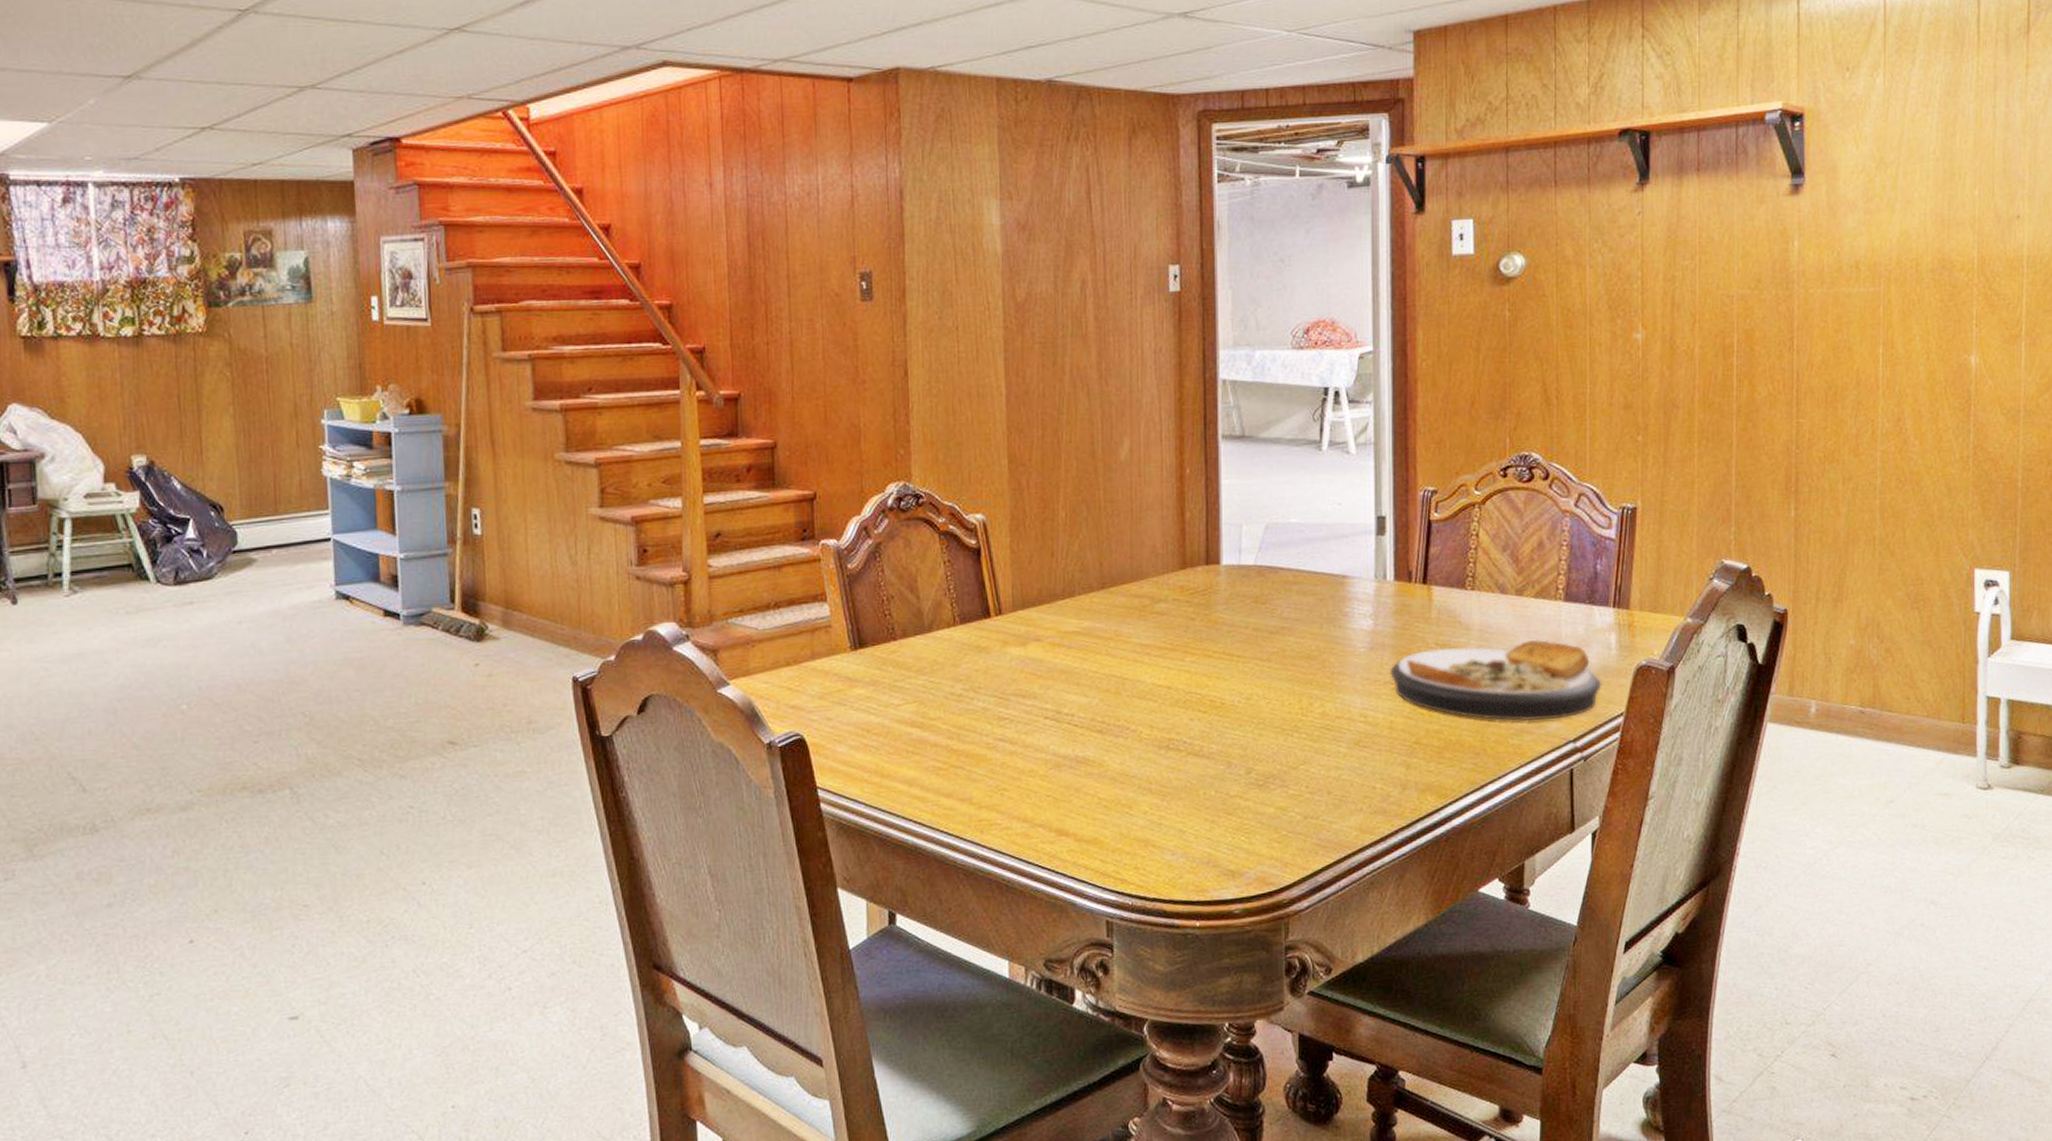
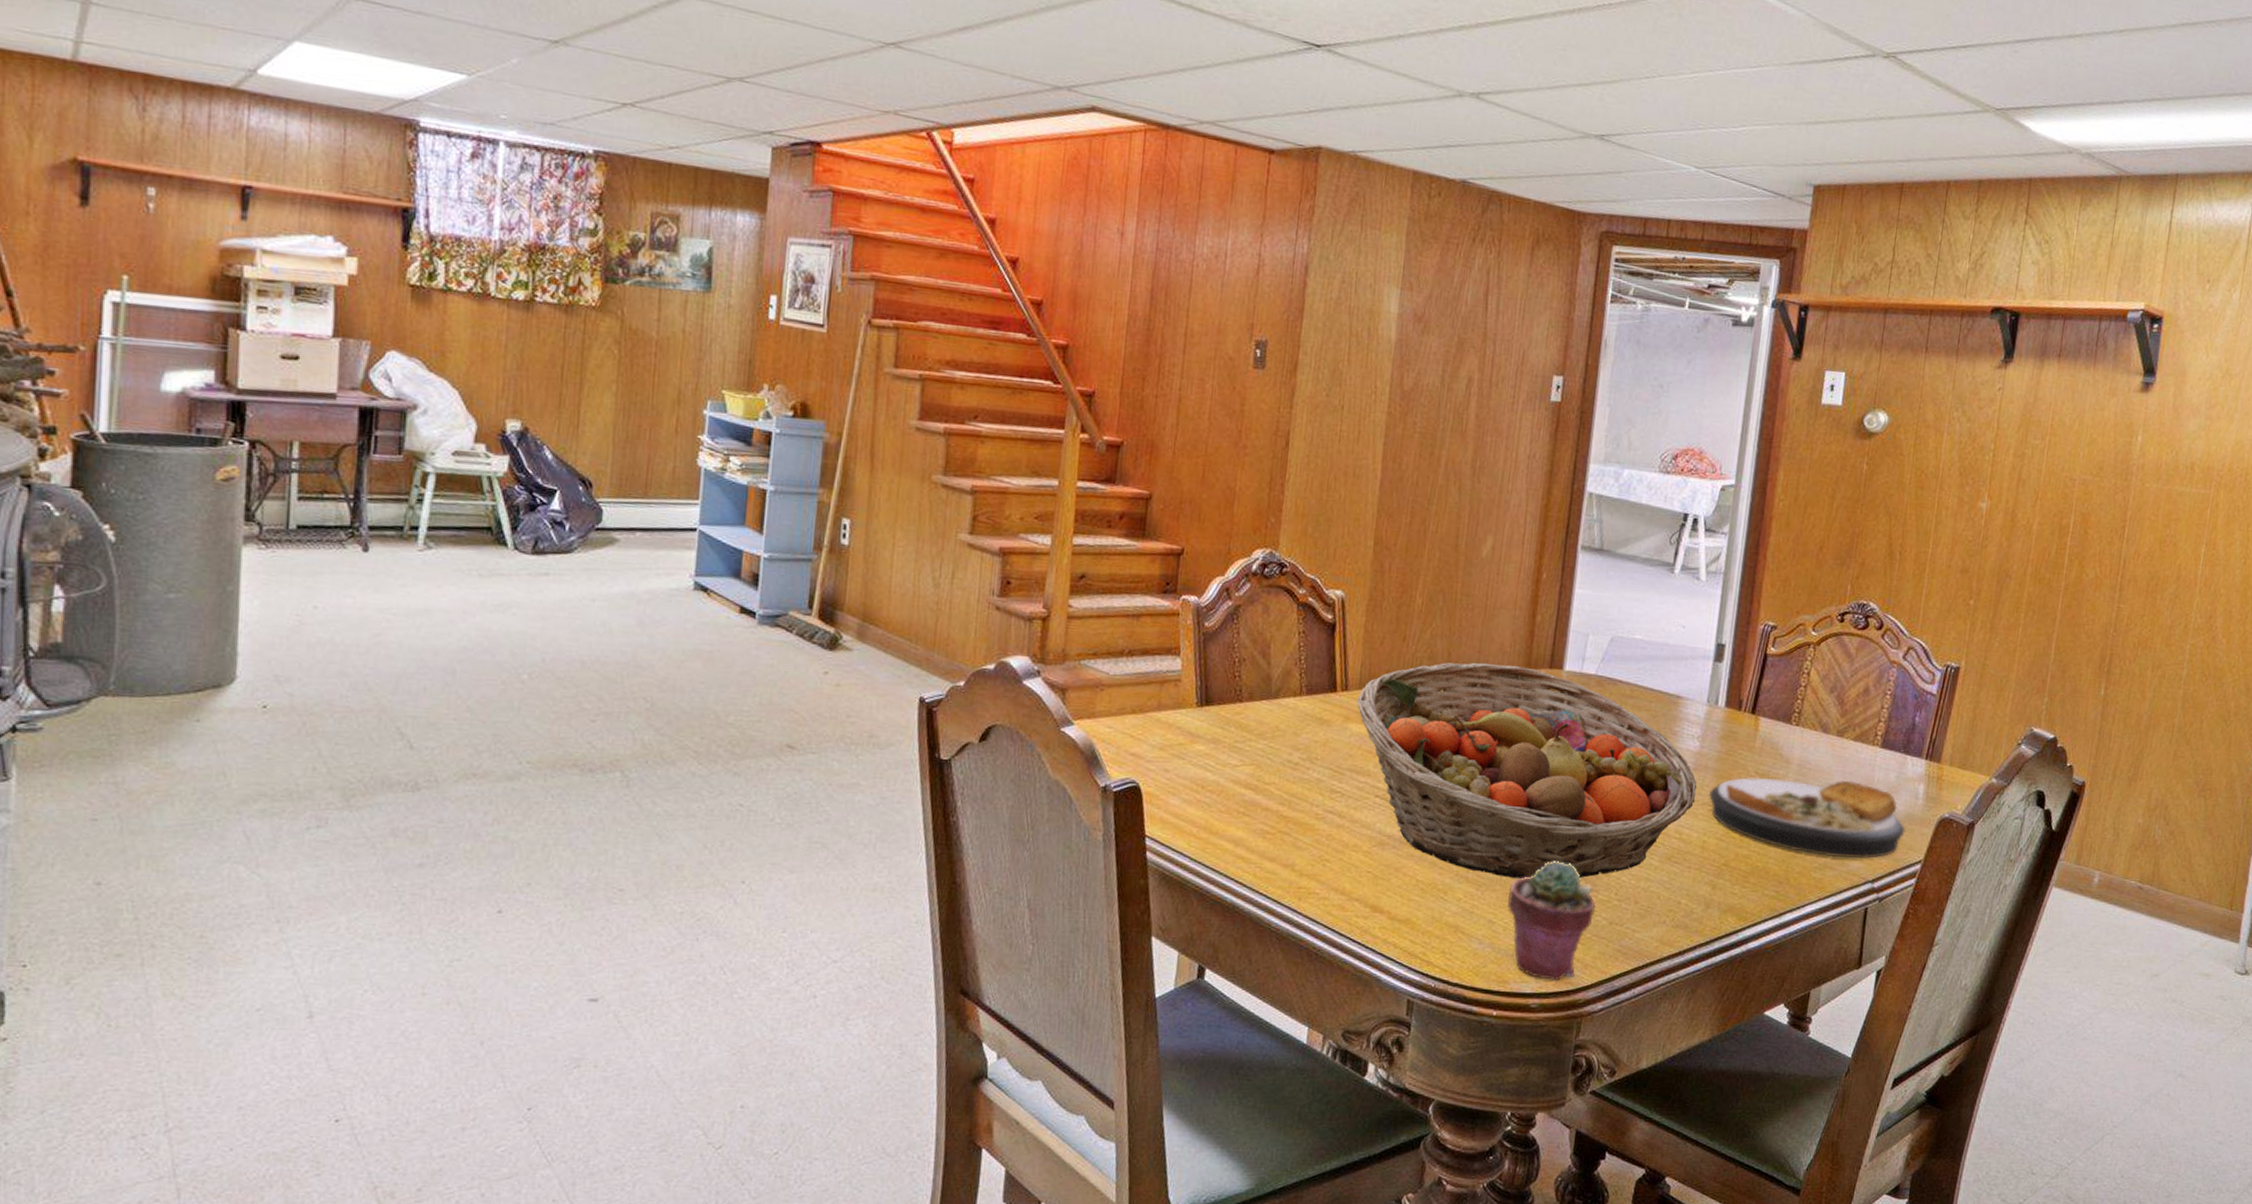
fruit basket: none [1013,566,1377,784] -> present [1357,662,1697,879]
potted succulent: none [1195,761,1288,884] -> present [1508,861,1596,981]

